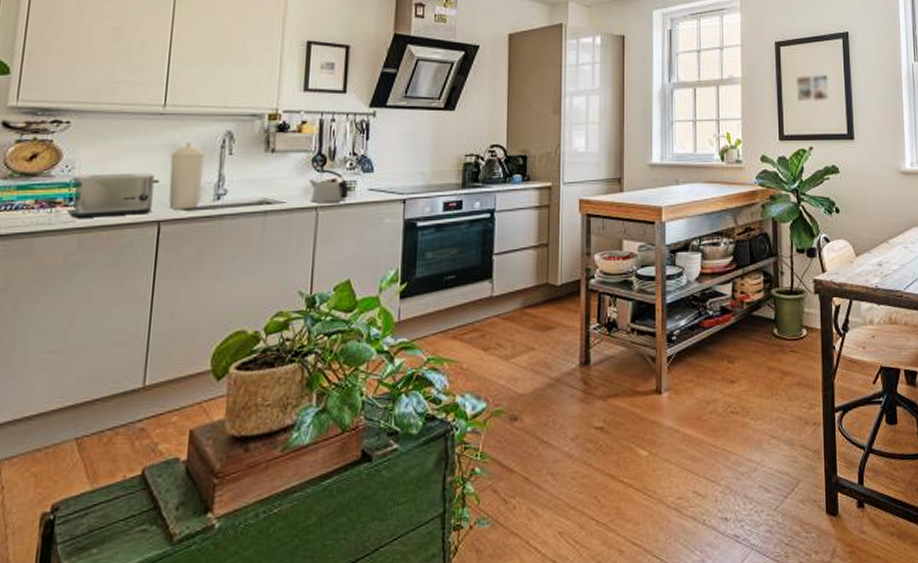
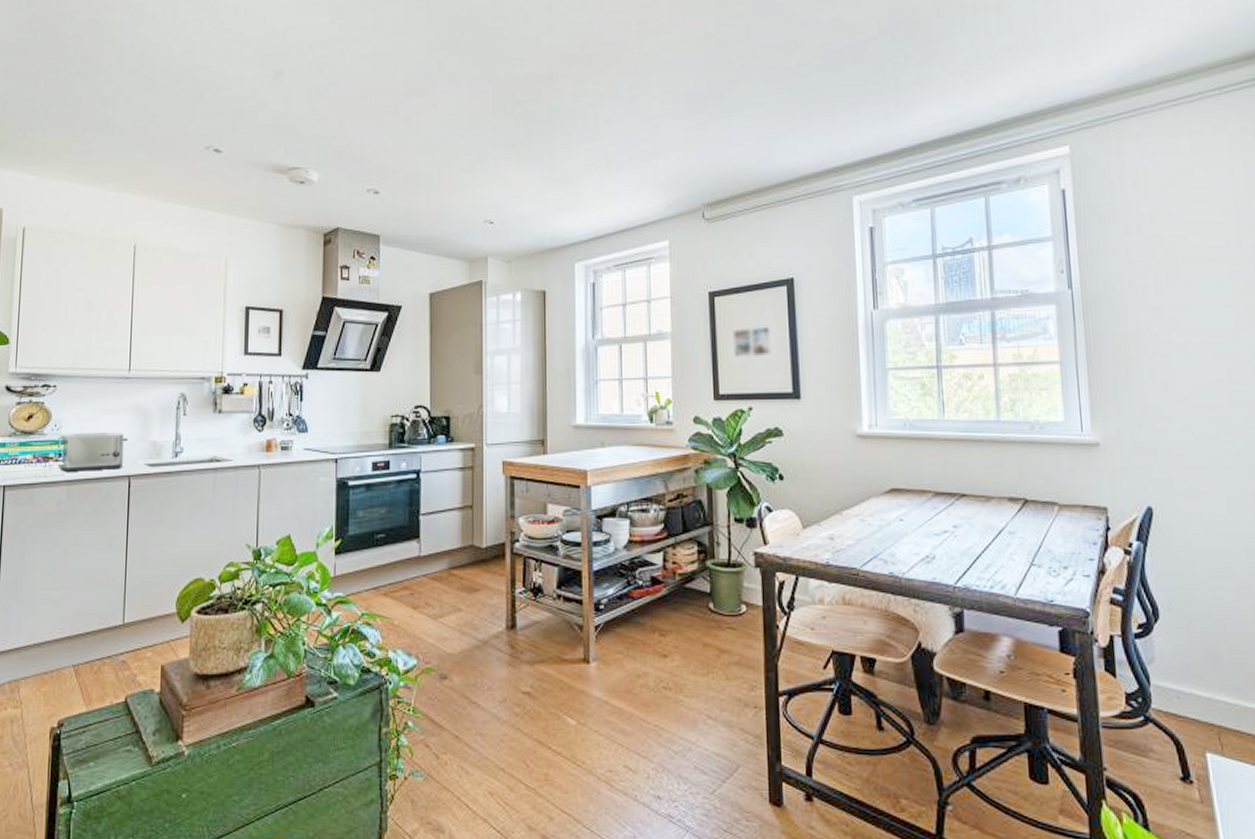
canister: present [168,142,204,209] -> none [136,404,163,465]
kettle: present [309,169,349,204] -> none [252,429,286,462]

